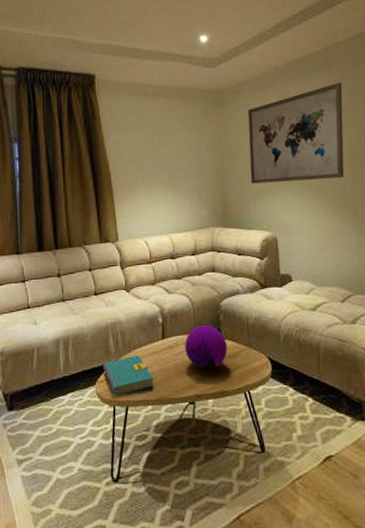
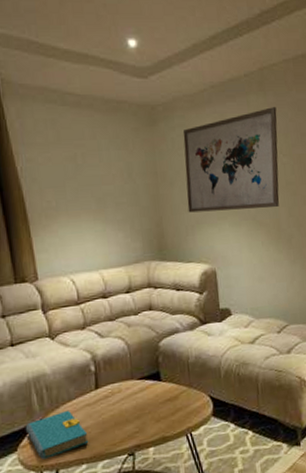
decorative orb: present [185,325,228,370] -> none [121,369,168,417]

